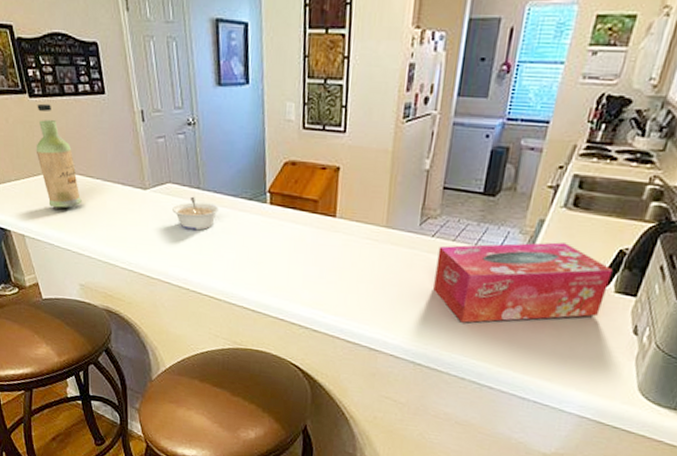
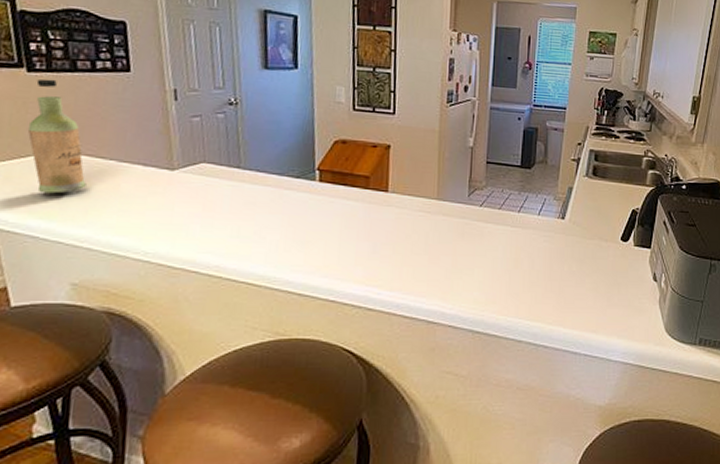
legume: present [172,196,219,231] -> none [205,176,261,212]
tissue box: present [433,242,613,323] -> none [485,206,630,285]

